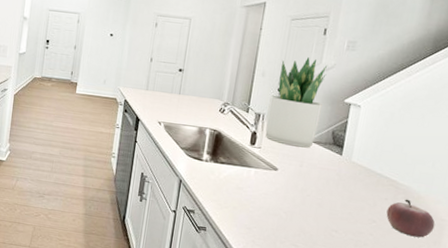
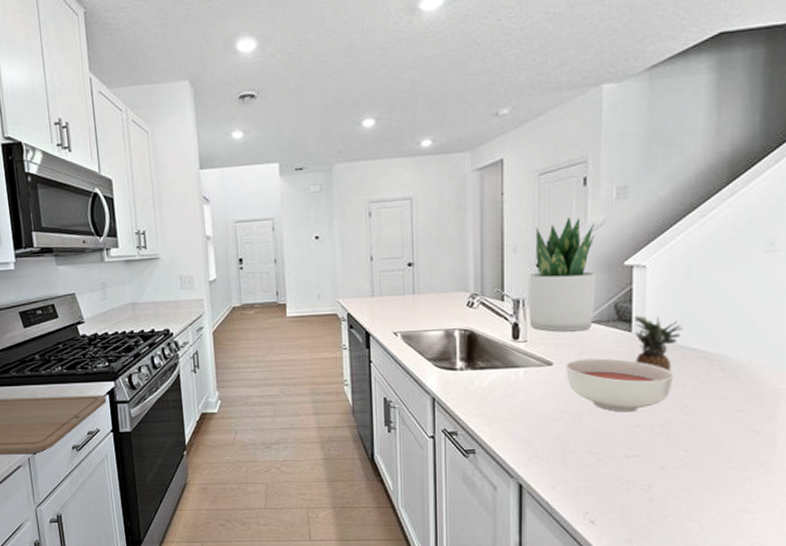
bowl: none [287,169,369,219] -> present [565,358,675,412]
fruit: none [341,144,382,192] -> present [632,316,684,372]
fruit: present [386,199,435,238] -> none [700,371,766,416]

